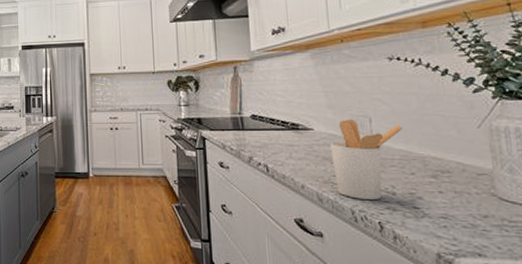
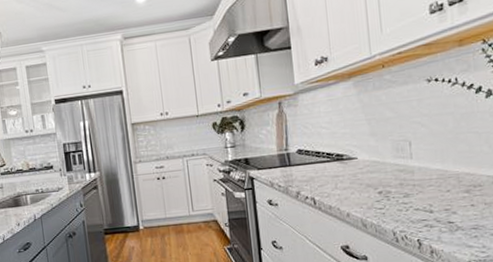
utensil holder: present [330,118,403,200] -> none [372,144,440,221]

